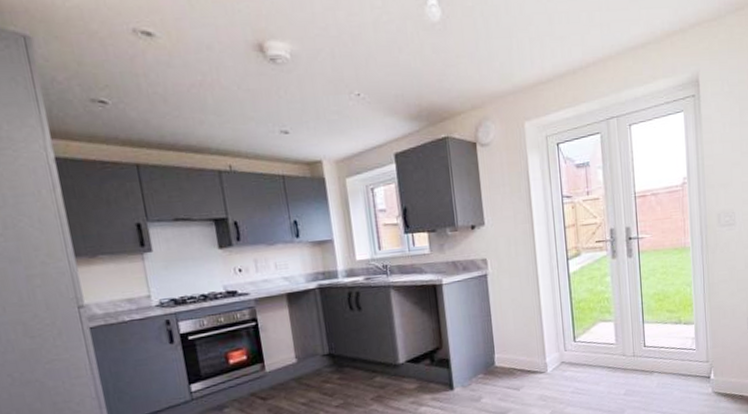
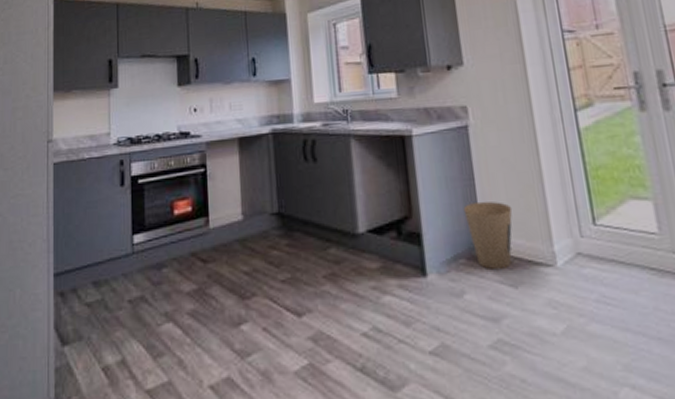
trash can: none [482,331,518,380] -> present [463,202,513,269]

